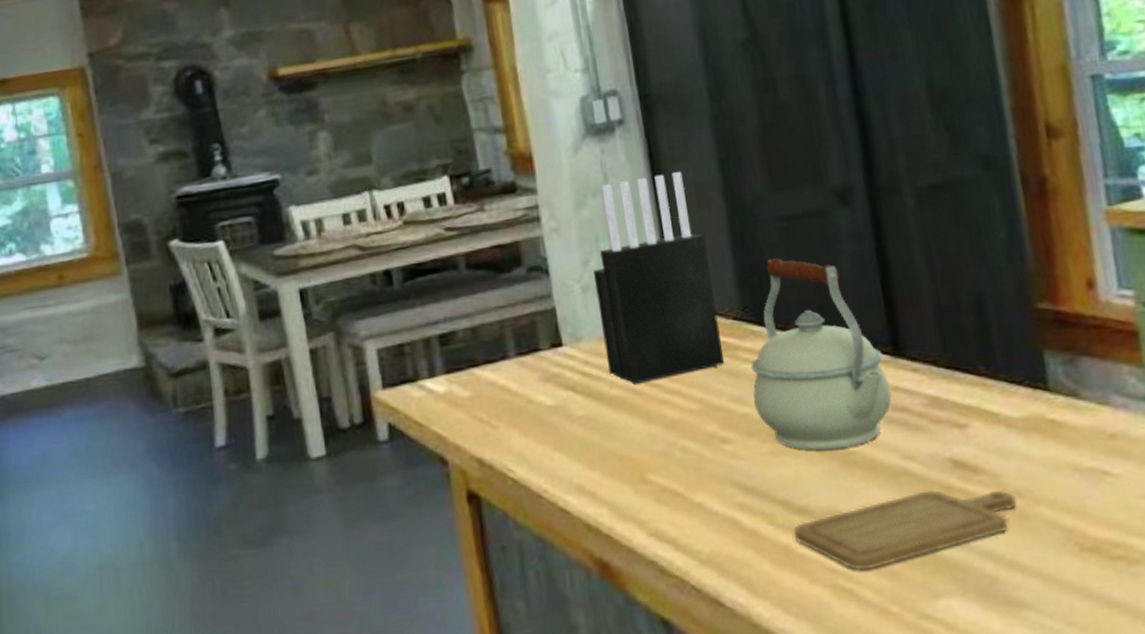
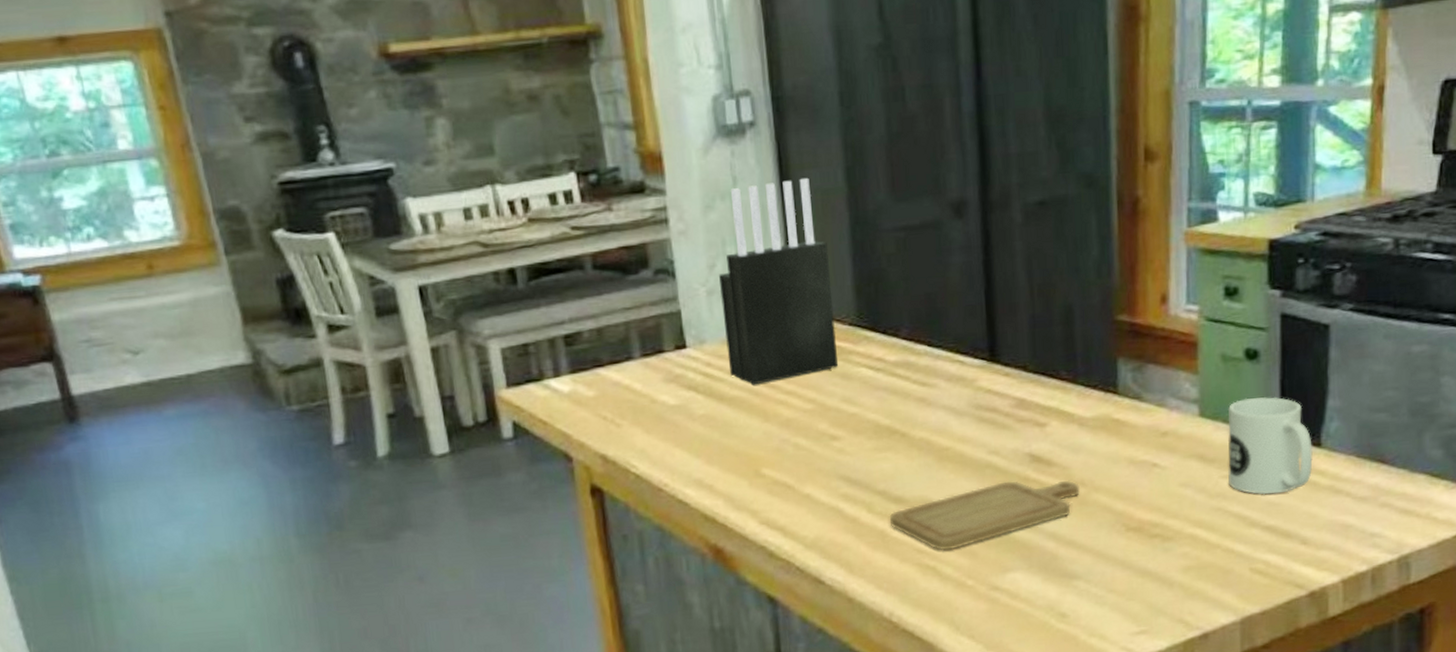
kettle: present [751,258,892,450] -> none [862,267,985,447]

